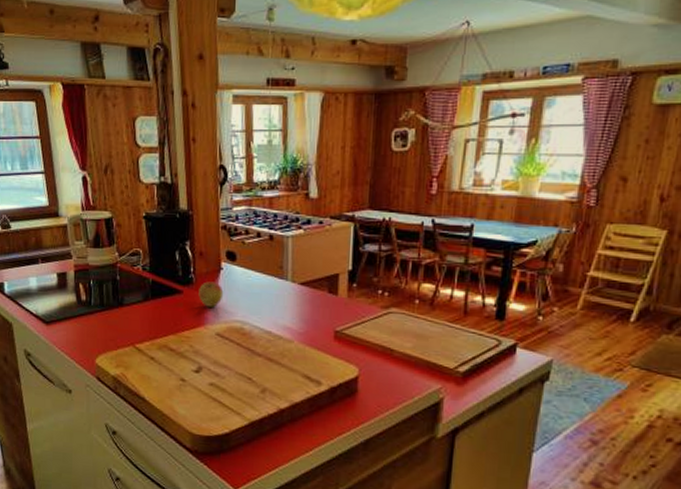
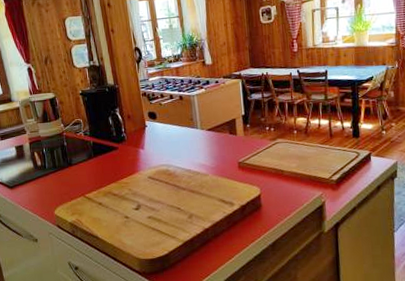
apple: present [198,281,224,307] -> none [130,137,150,157]

